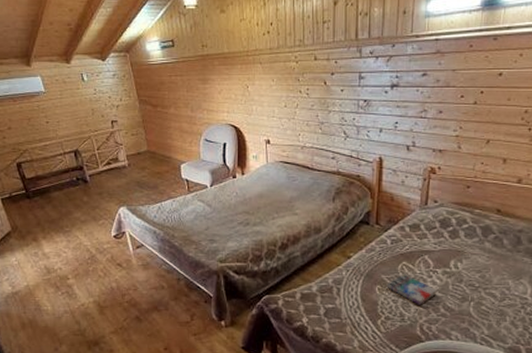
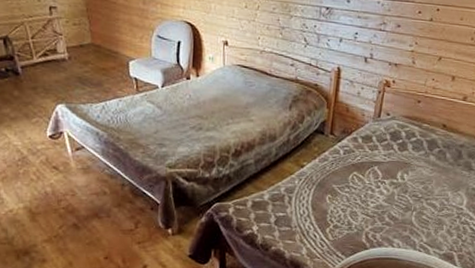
book: present [386,274,437,305] -> none [337,184,384,214]

